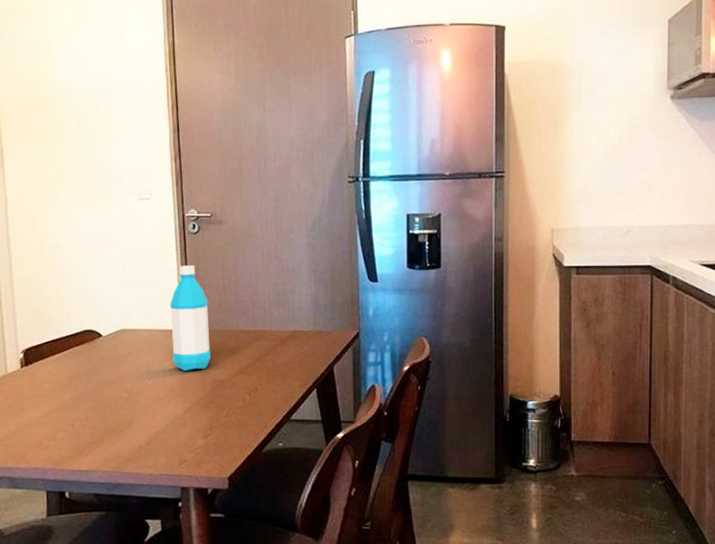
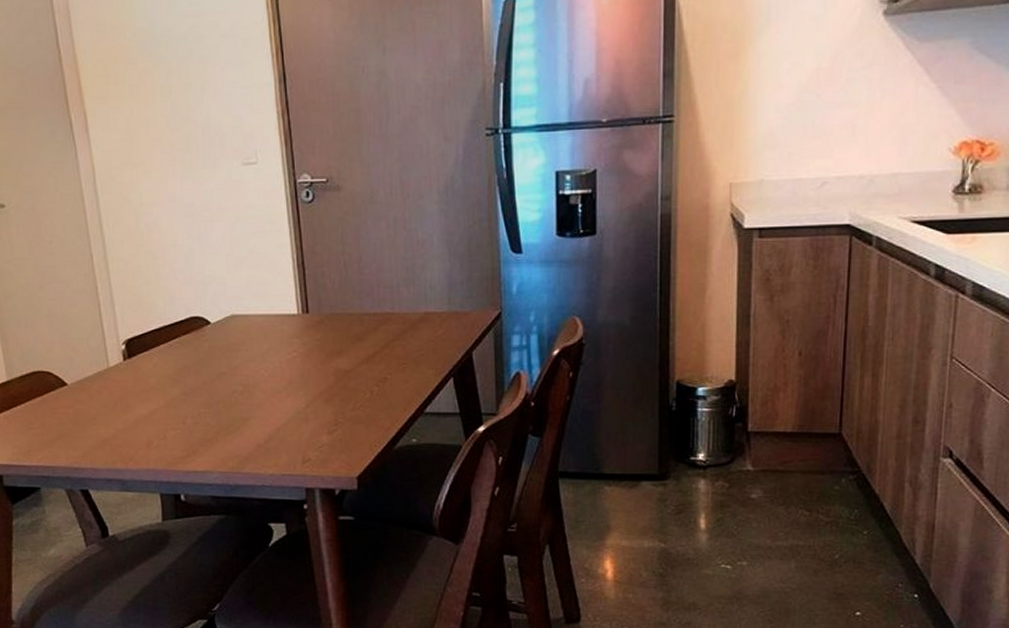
water bottle: present [170,265,211,371] -> none [284,240,333,360]

